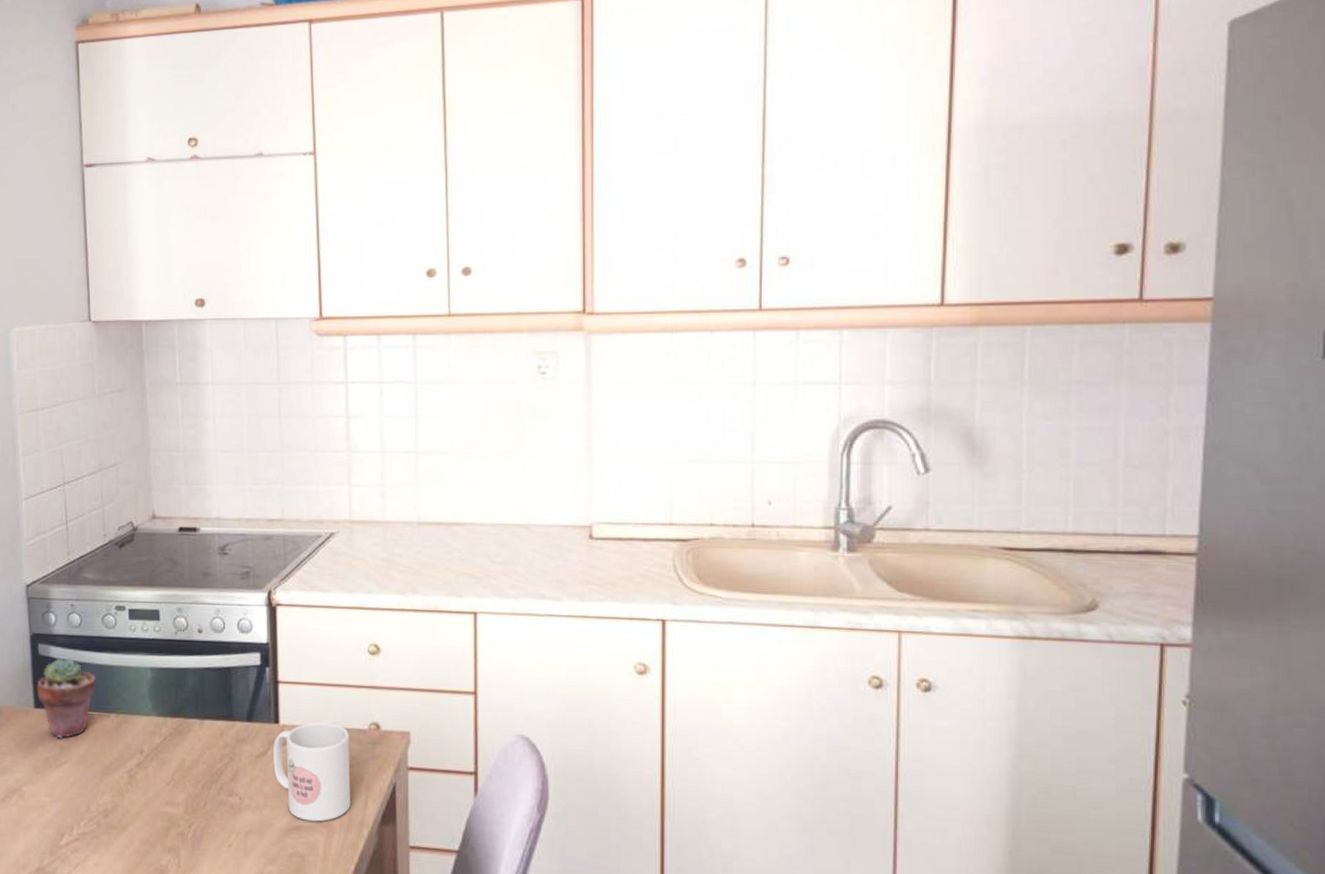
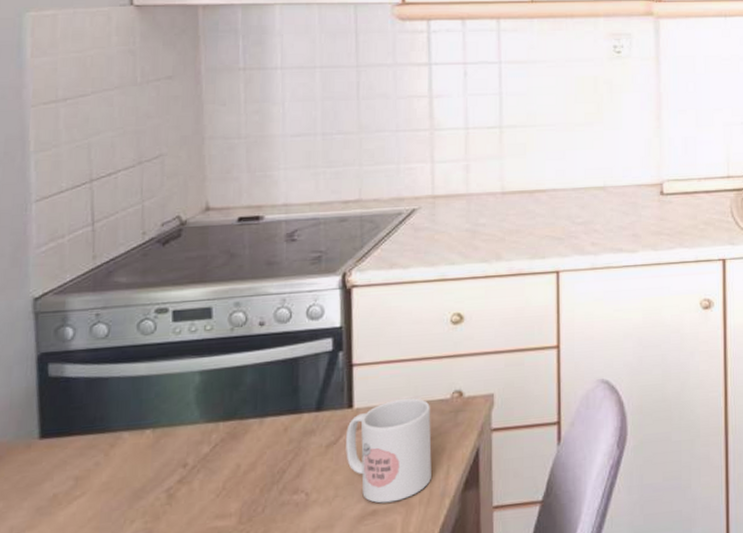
potted succulent: present [37,657,97,739] -> none [44,373,128,470]

